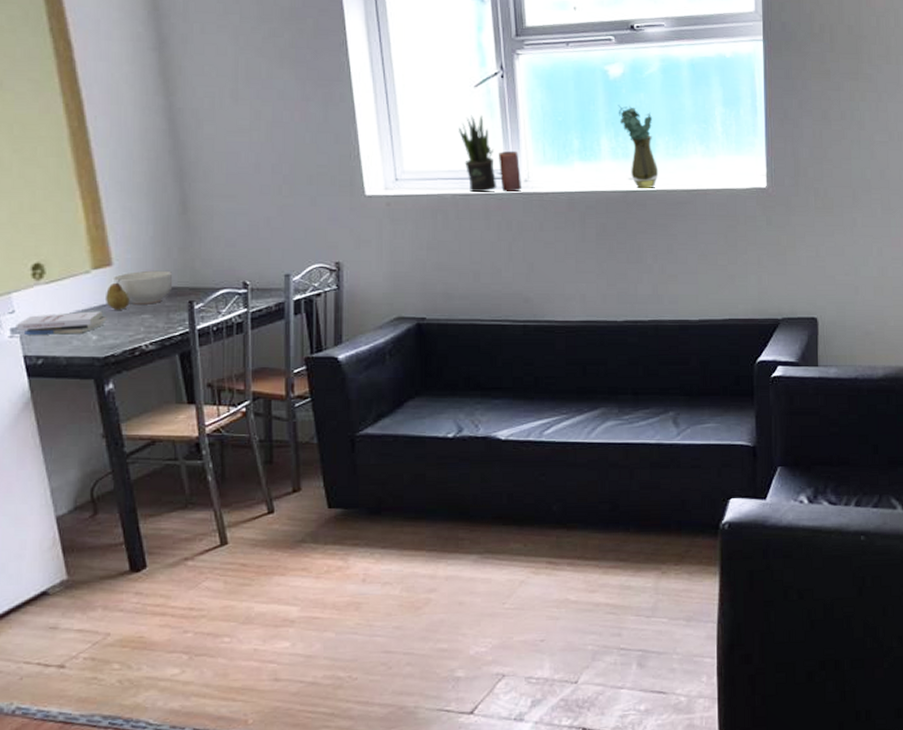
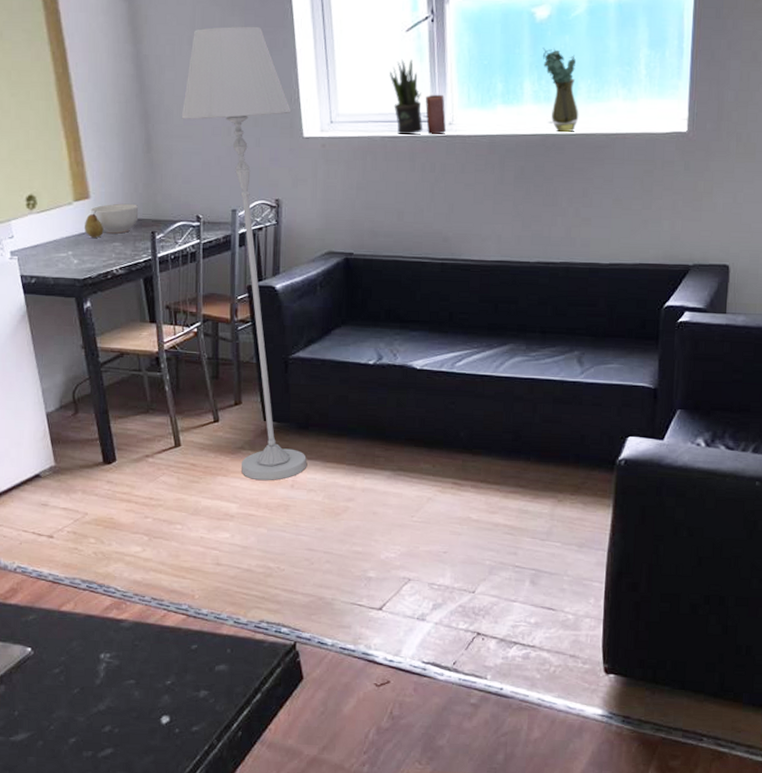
books: present [16,311,107,336] -> none [14,238,86,258]
floor lamp: none [223,79,381,577] -> present [181,26,308,481]

